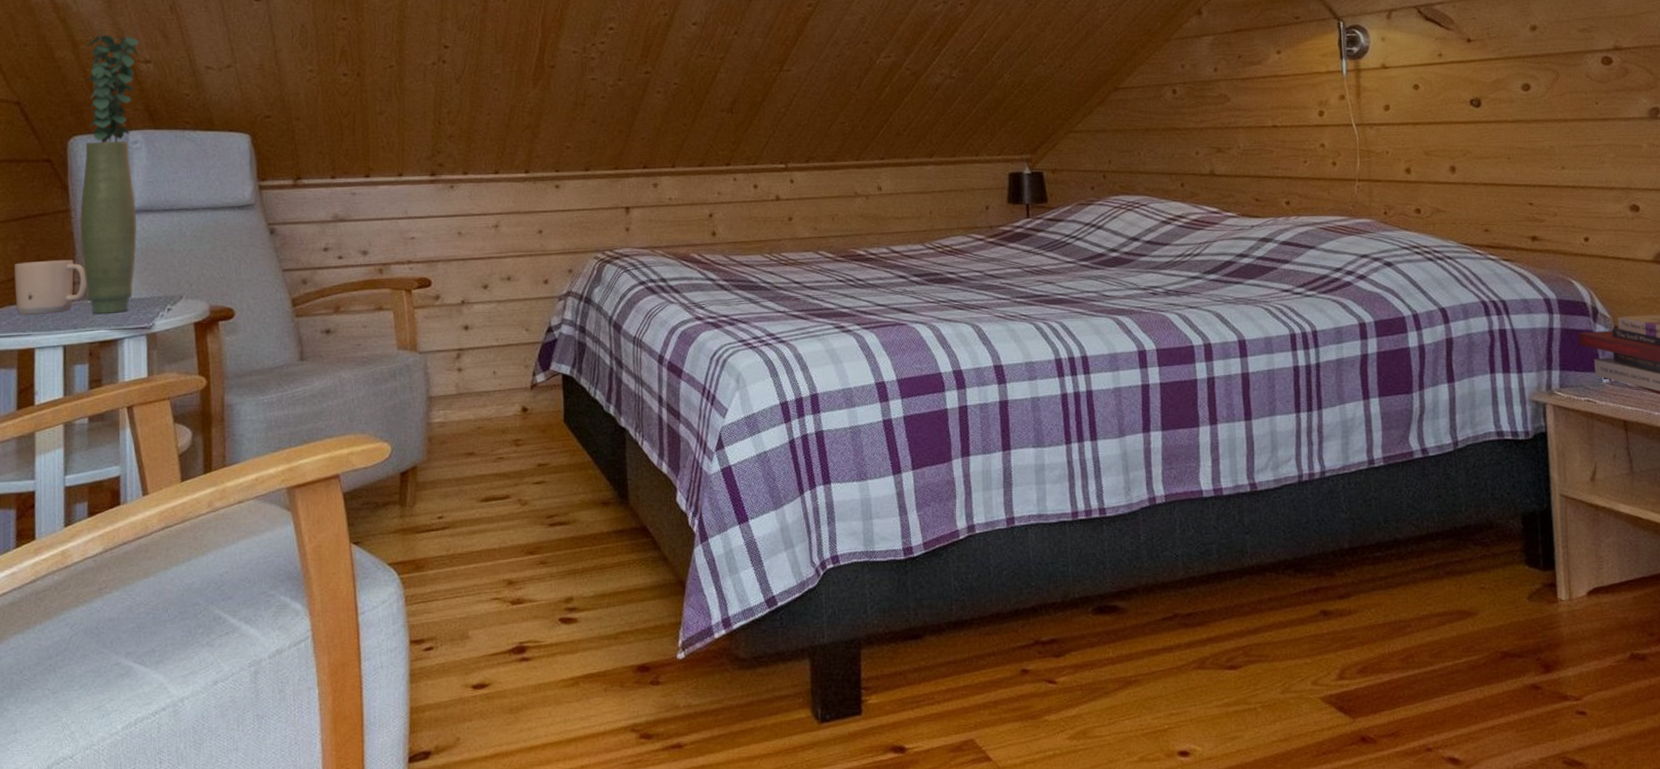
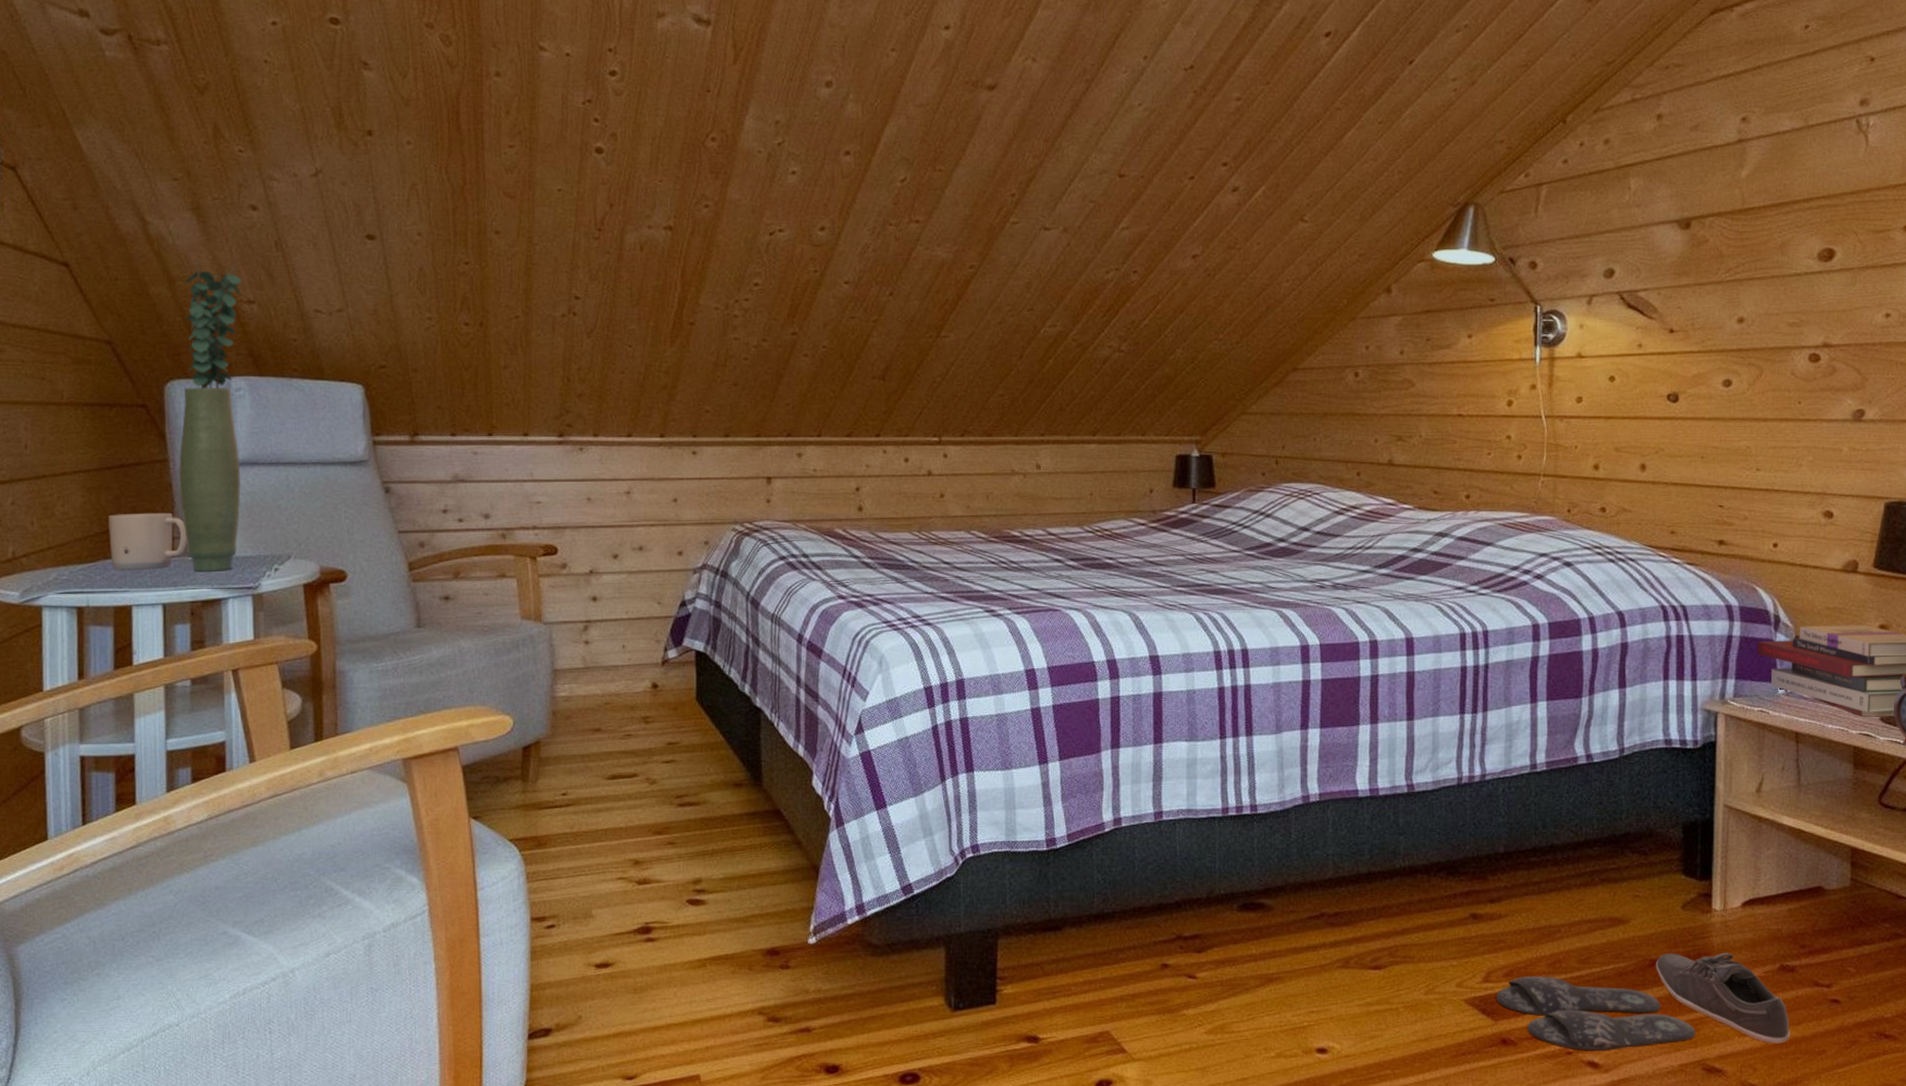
slippers: none [1352,671,1553,747] -> present [1496,976,1695,1051]
shoe: none [1507,642,1648,735] -> present [1655,952,1790,1044]

